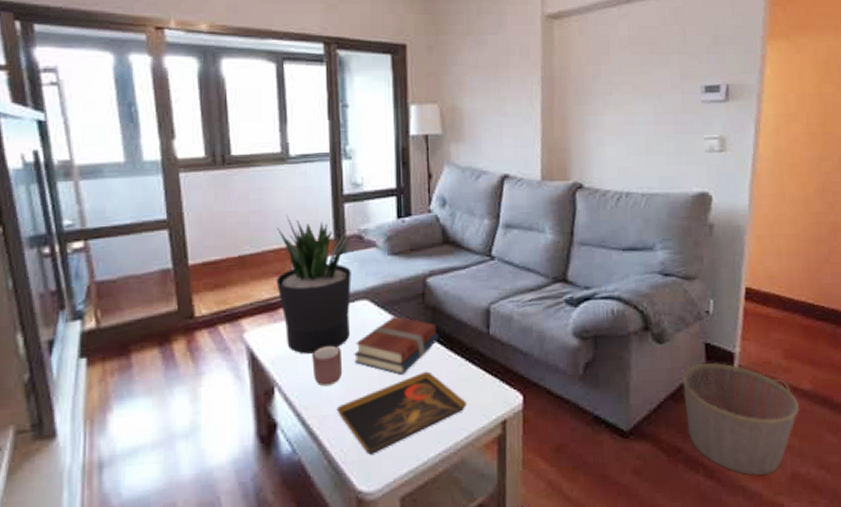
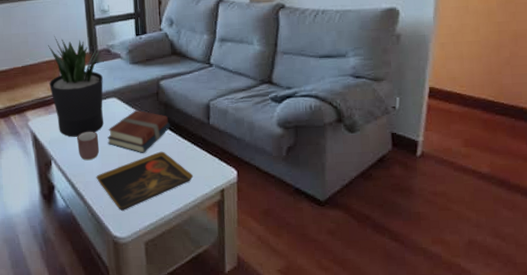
basket: present [681,362,800,477] -> none [370,148,478,241]

